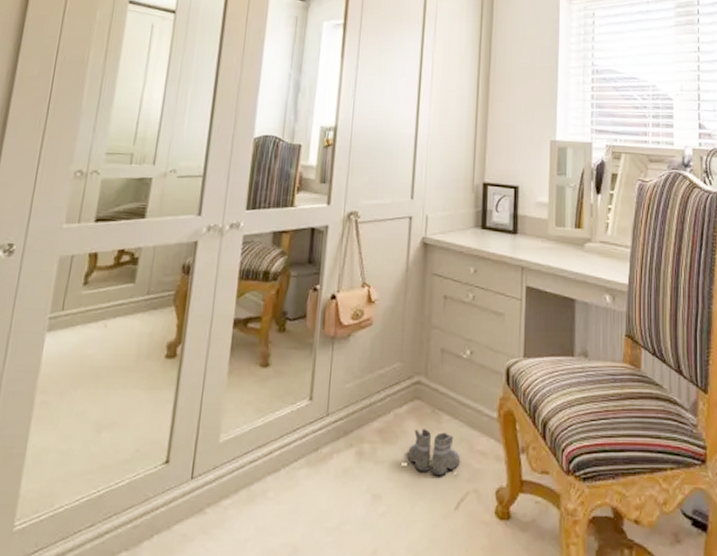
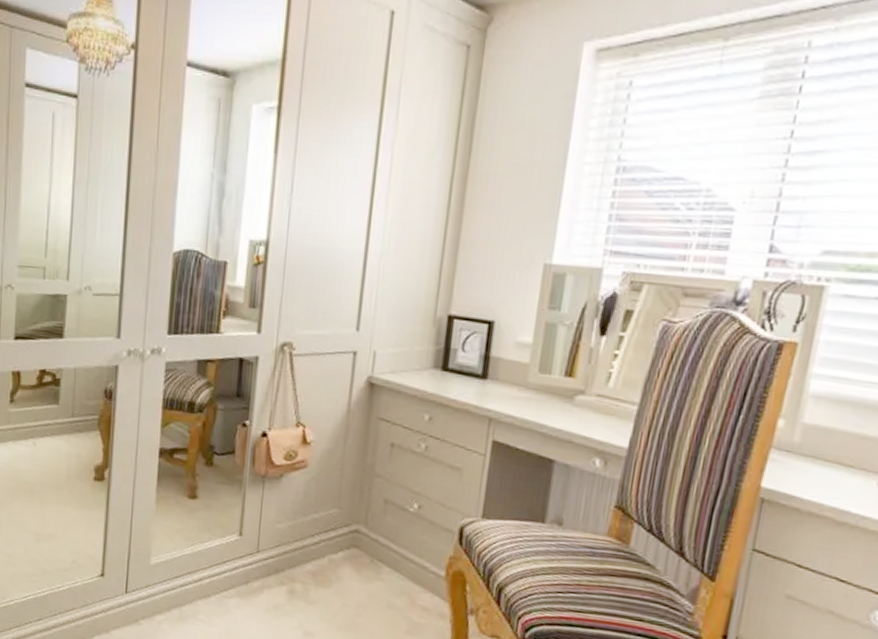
boots: present [407,429,461,476] -> none [341,576,400,625]

